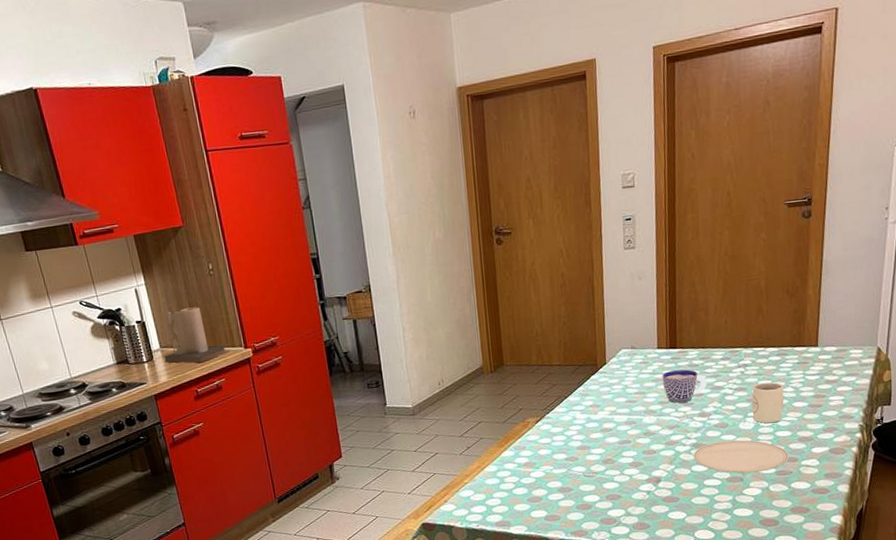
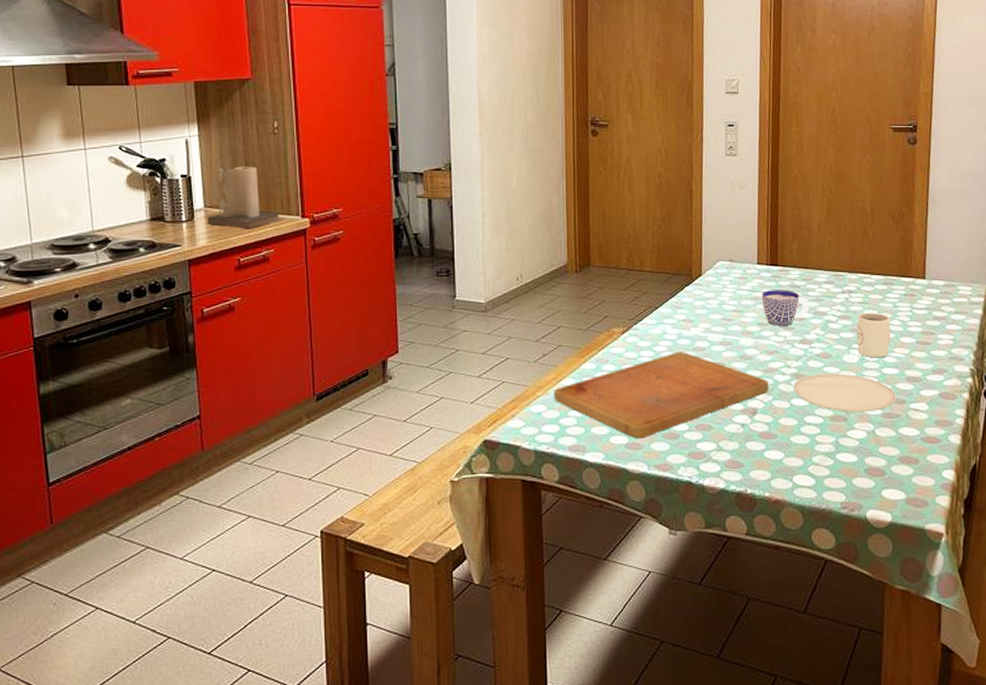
cutting board: none [479,433,672,511] -> present [554,352,769,438]

